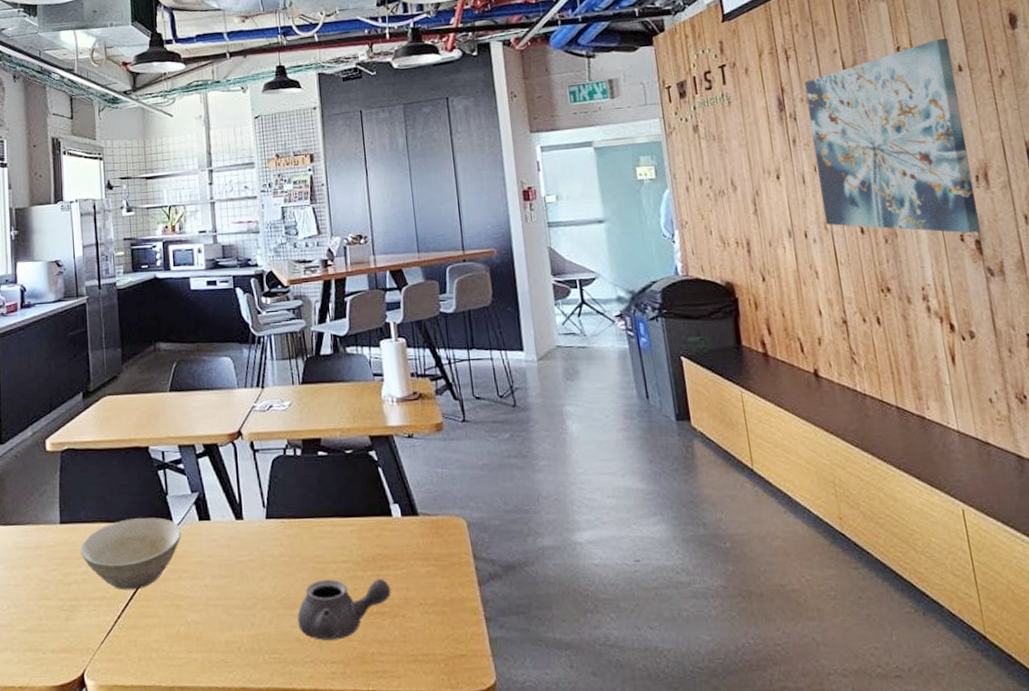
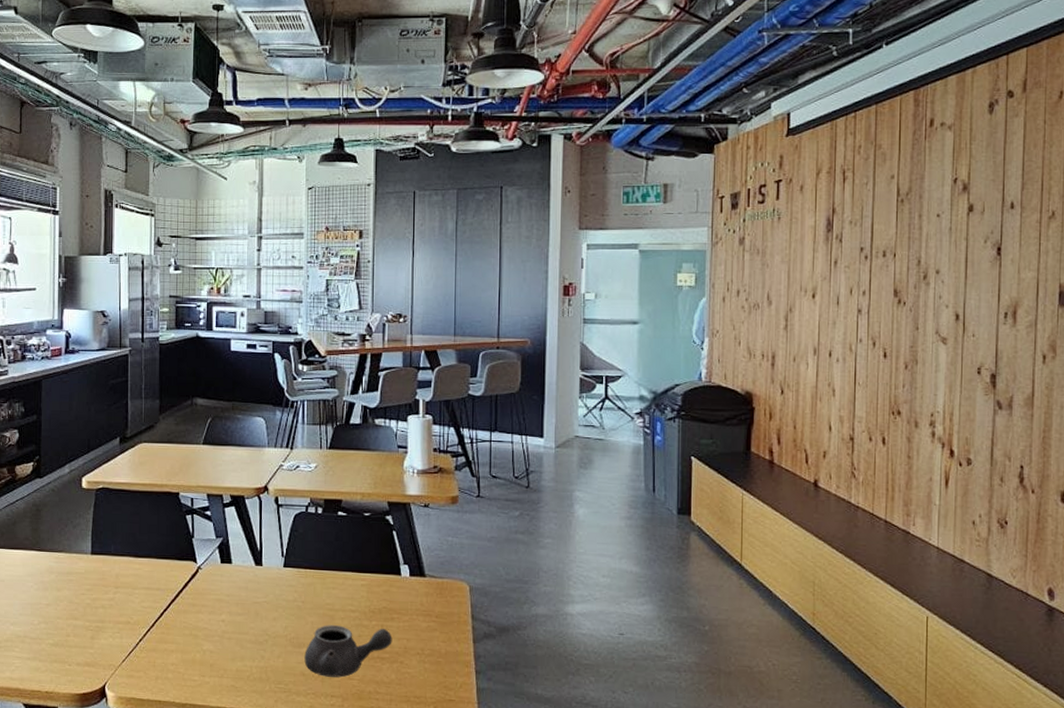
bowl: present [80,517,181,590] -> none [109,556,203,618]
wall art: present [804,39,981,234] -> none [851,175,1006,367]

